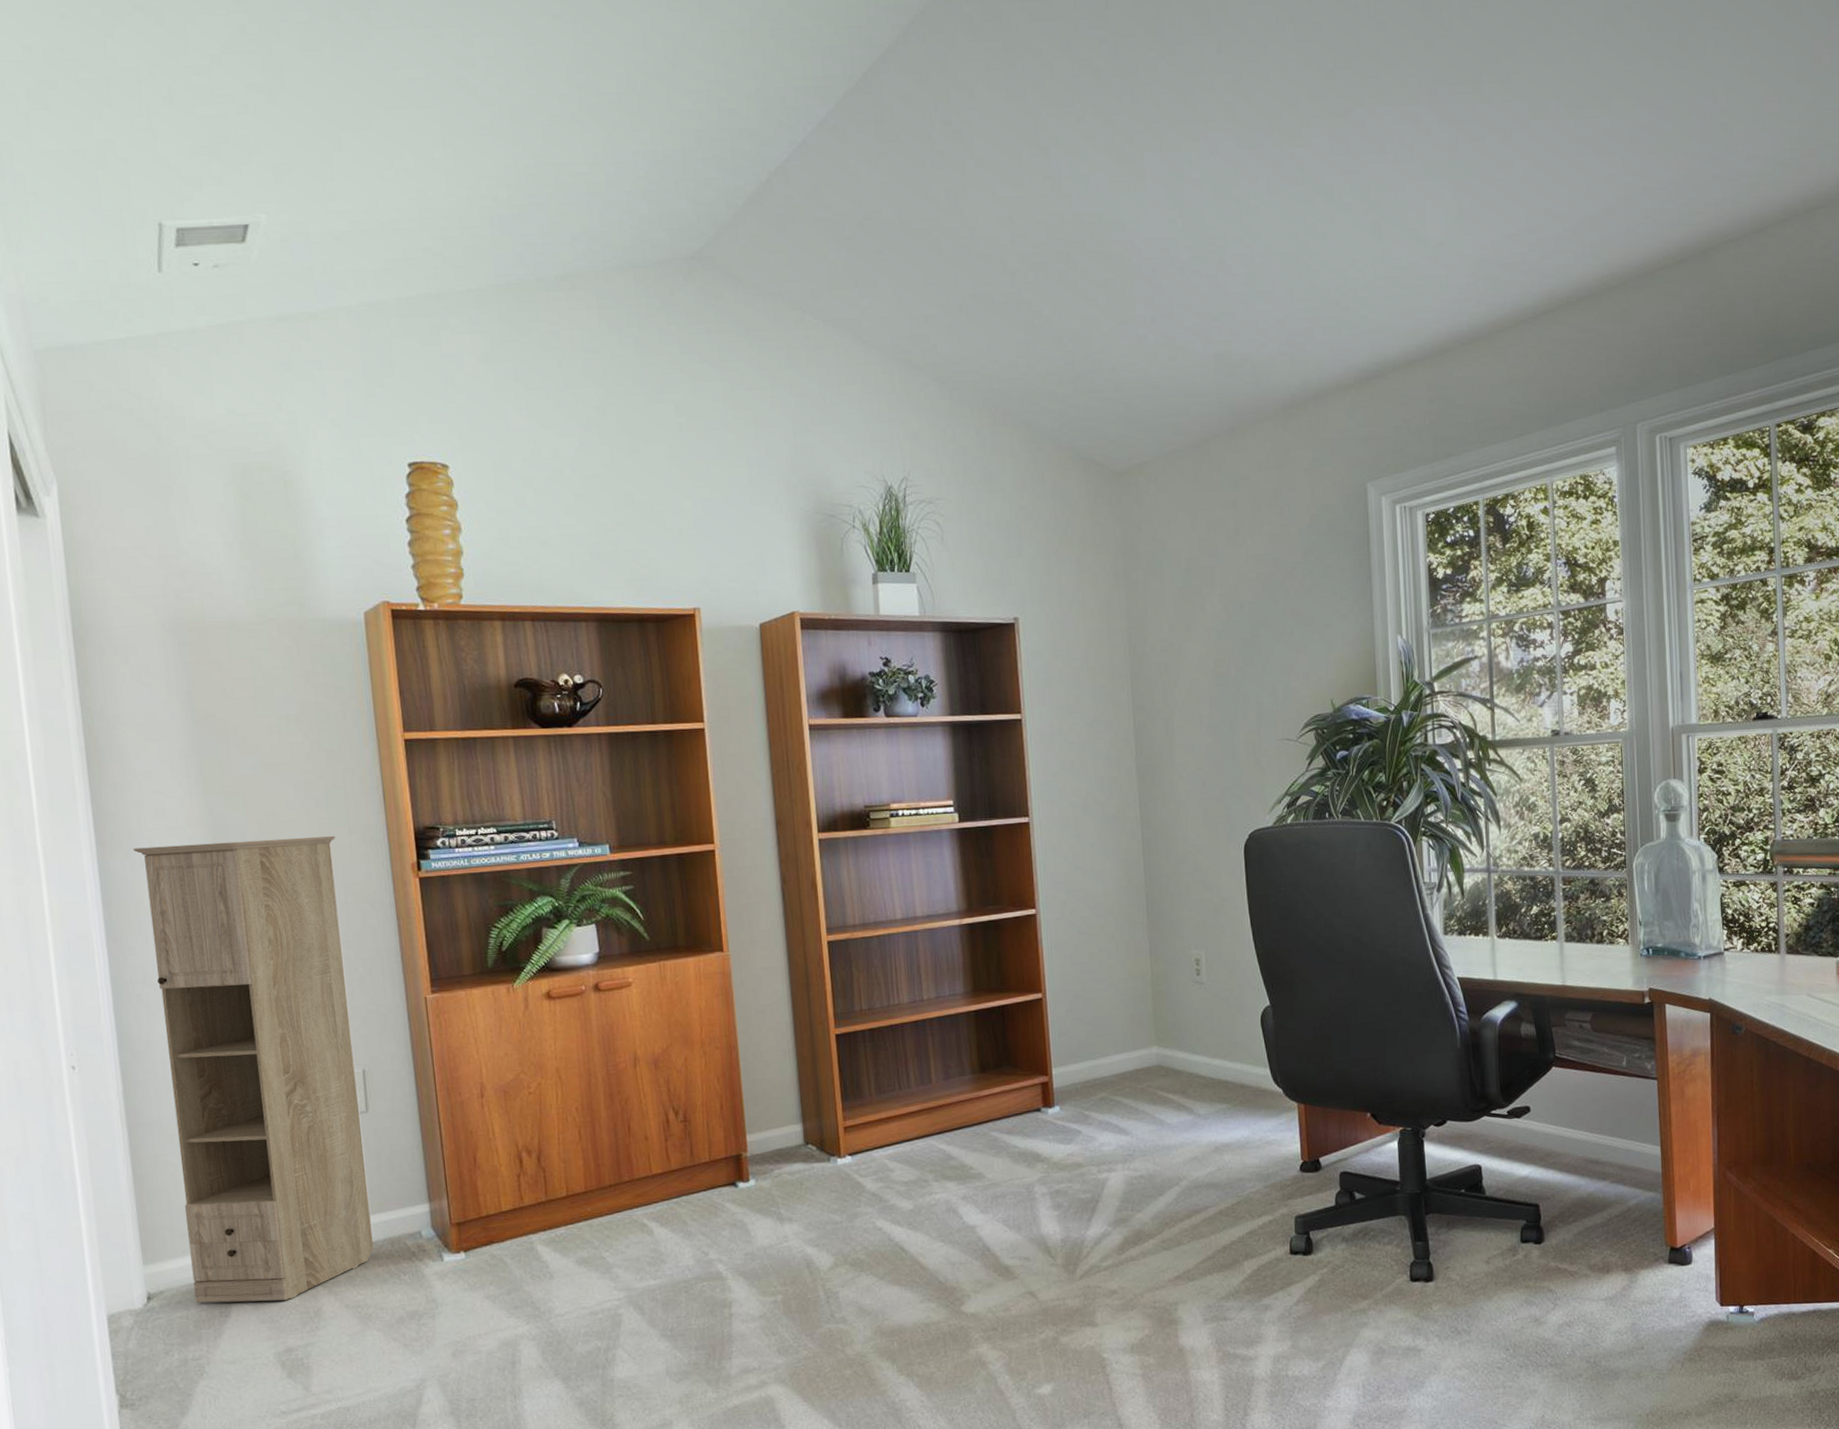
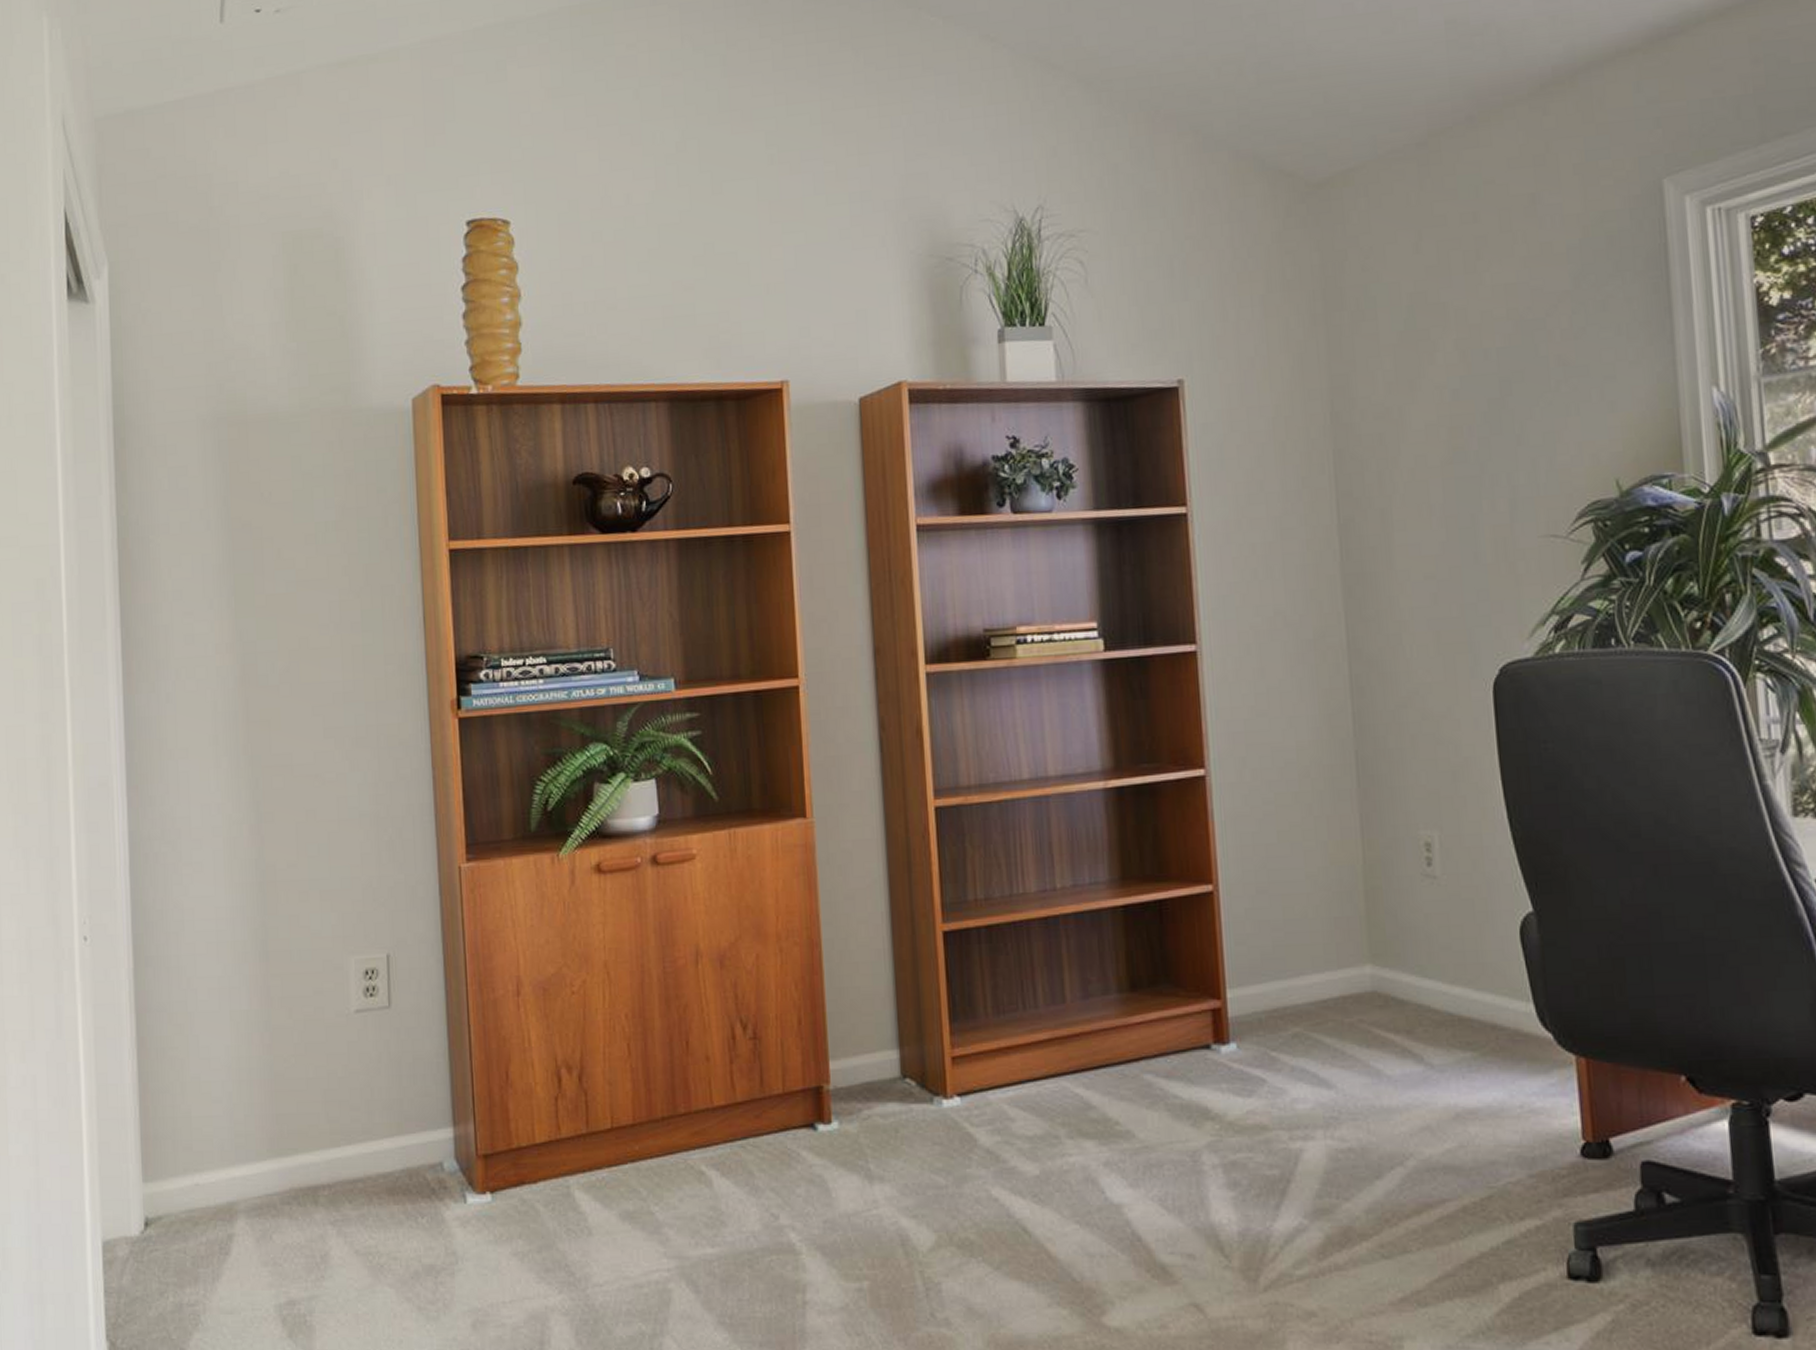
storage cabinet: present [133,835,374,1304] -> none [160,666,390,1240]

